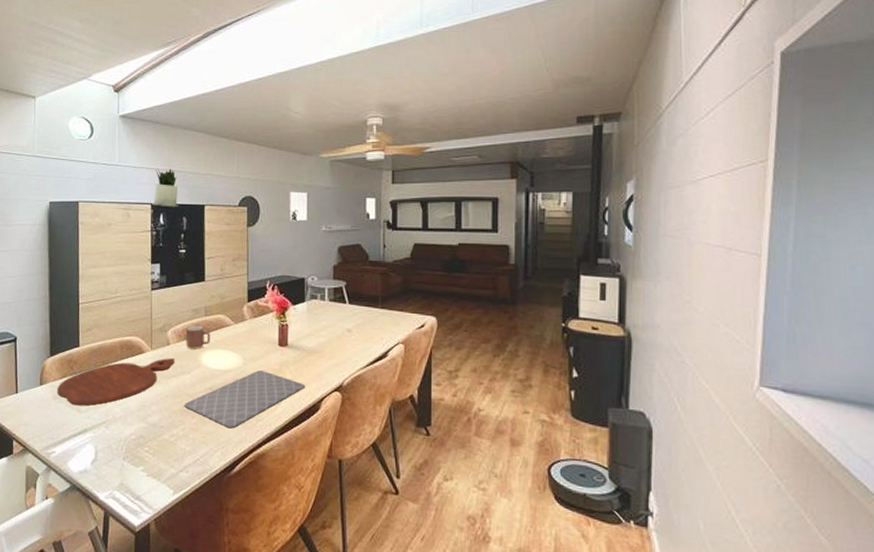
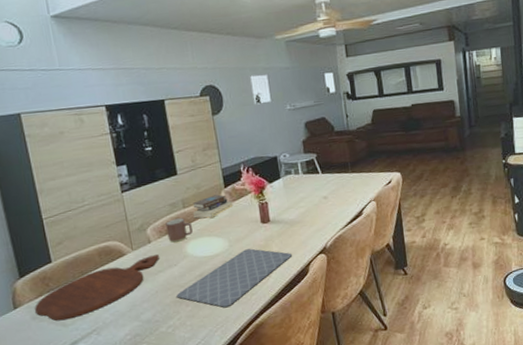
planter: present [151,169,179,208] -> none [104,67,136,108]
books: none [213,307,254,331] -> present [192,194,234,219]

